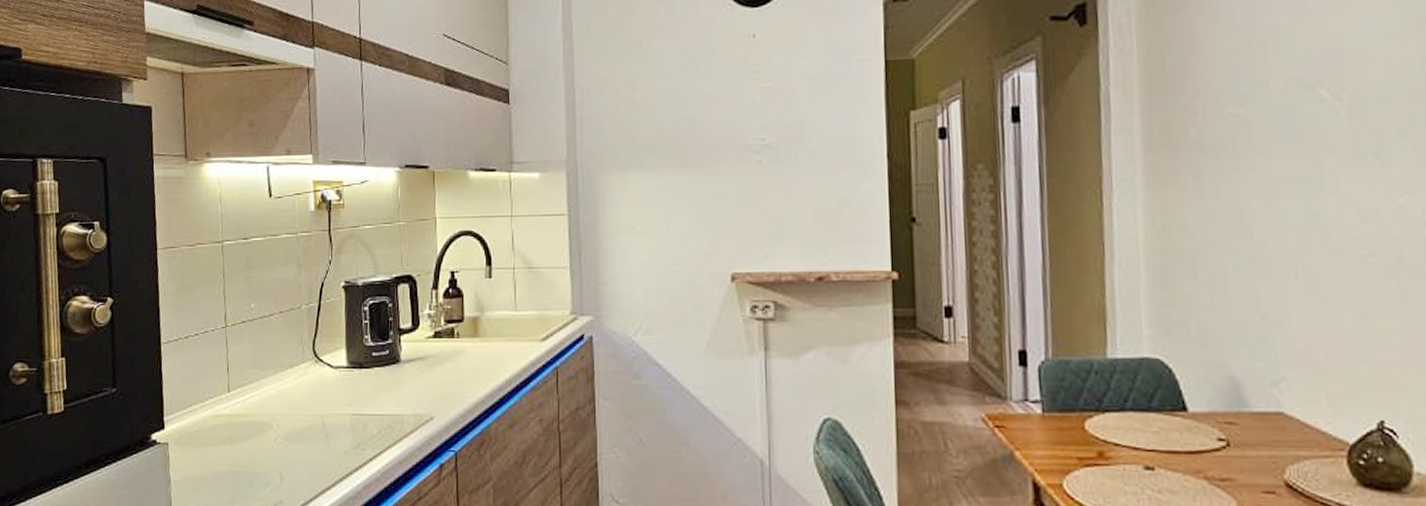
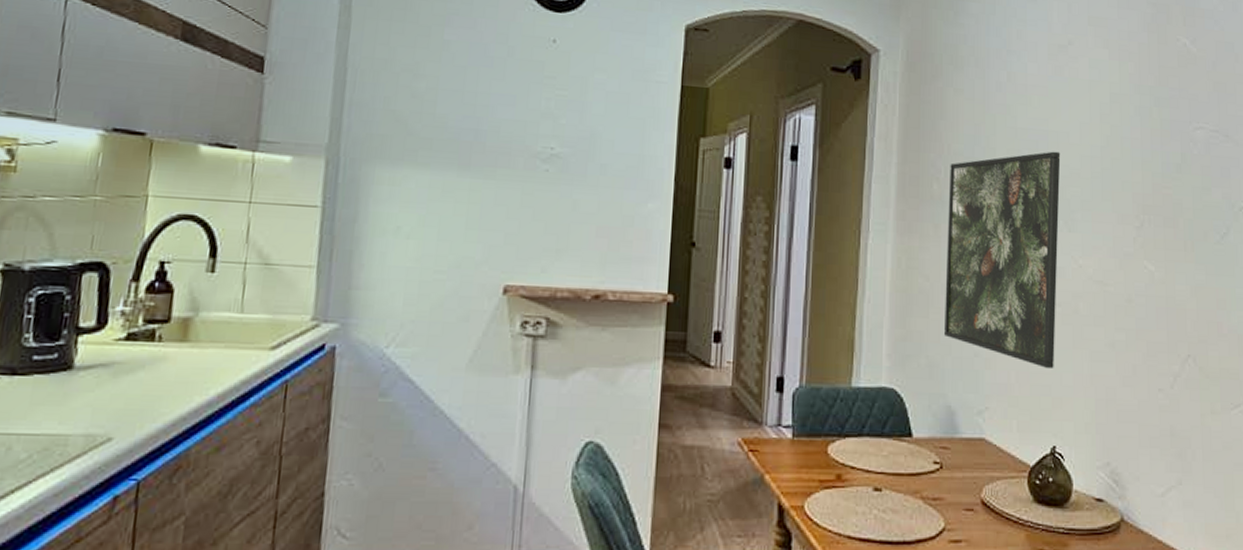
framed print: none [1209,72,1374,331] -> present [945,151,1061,370]

